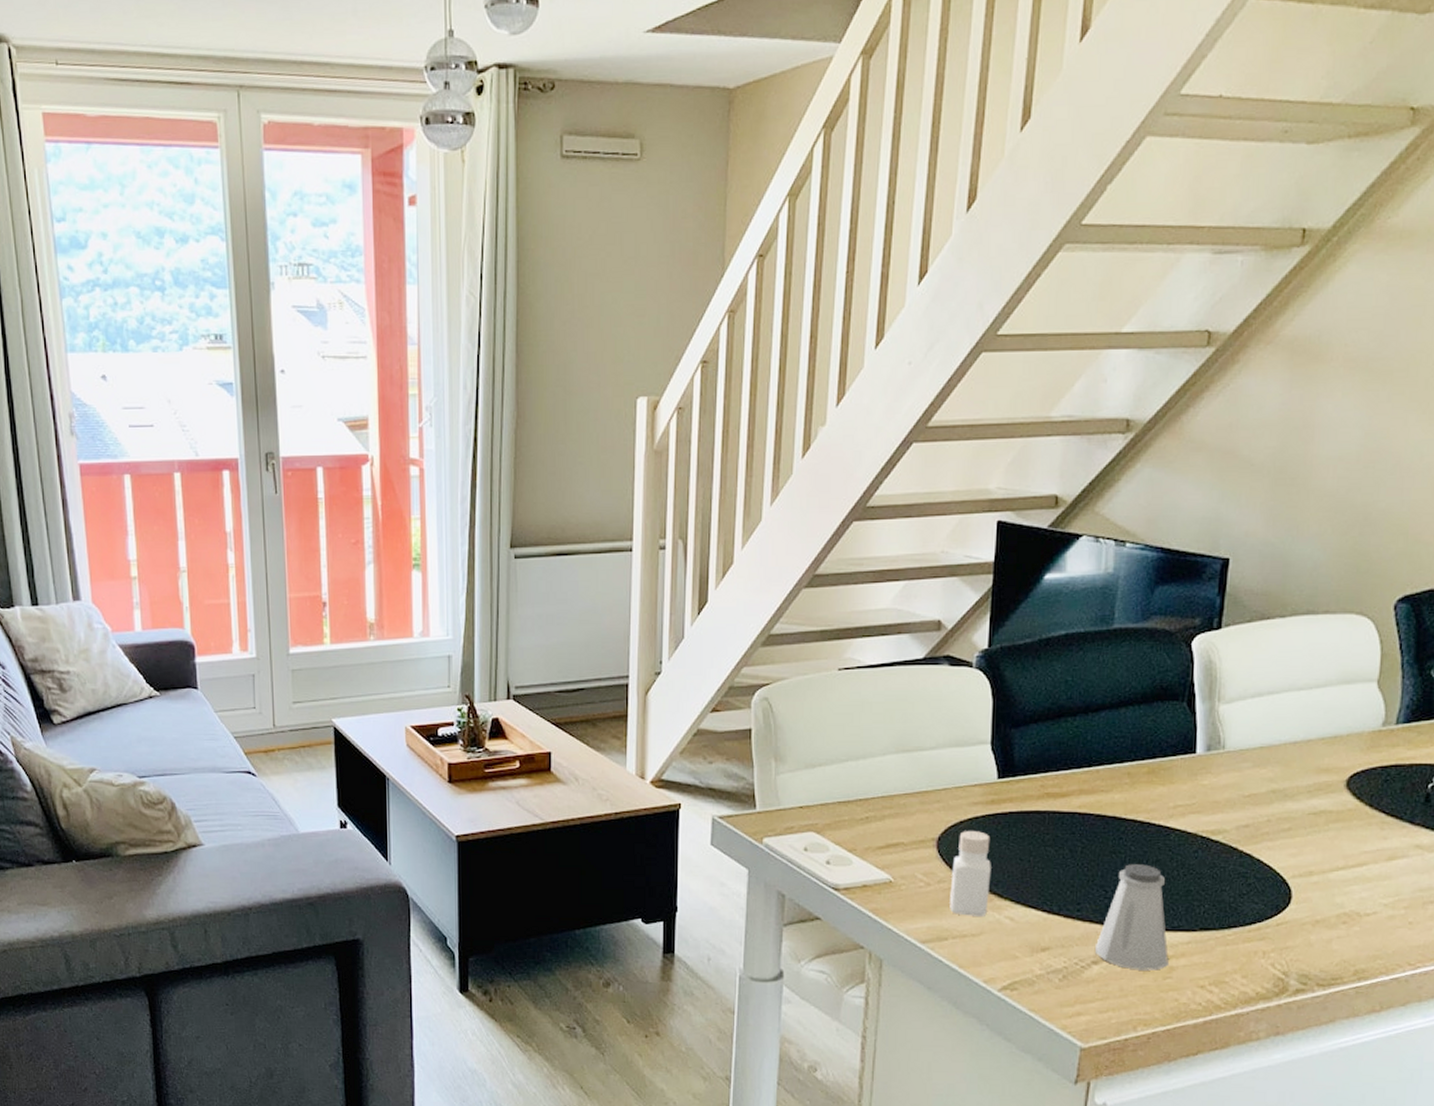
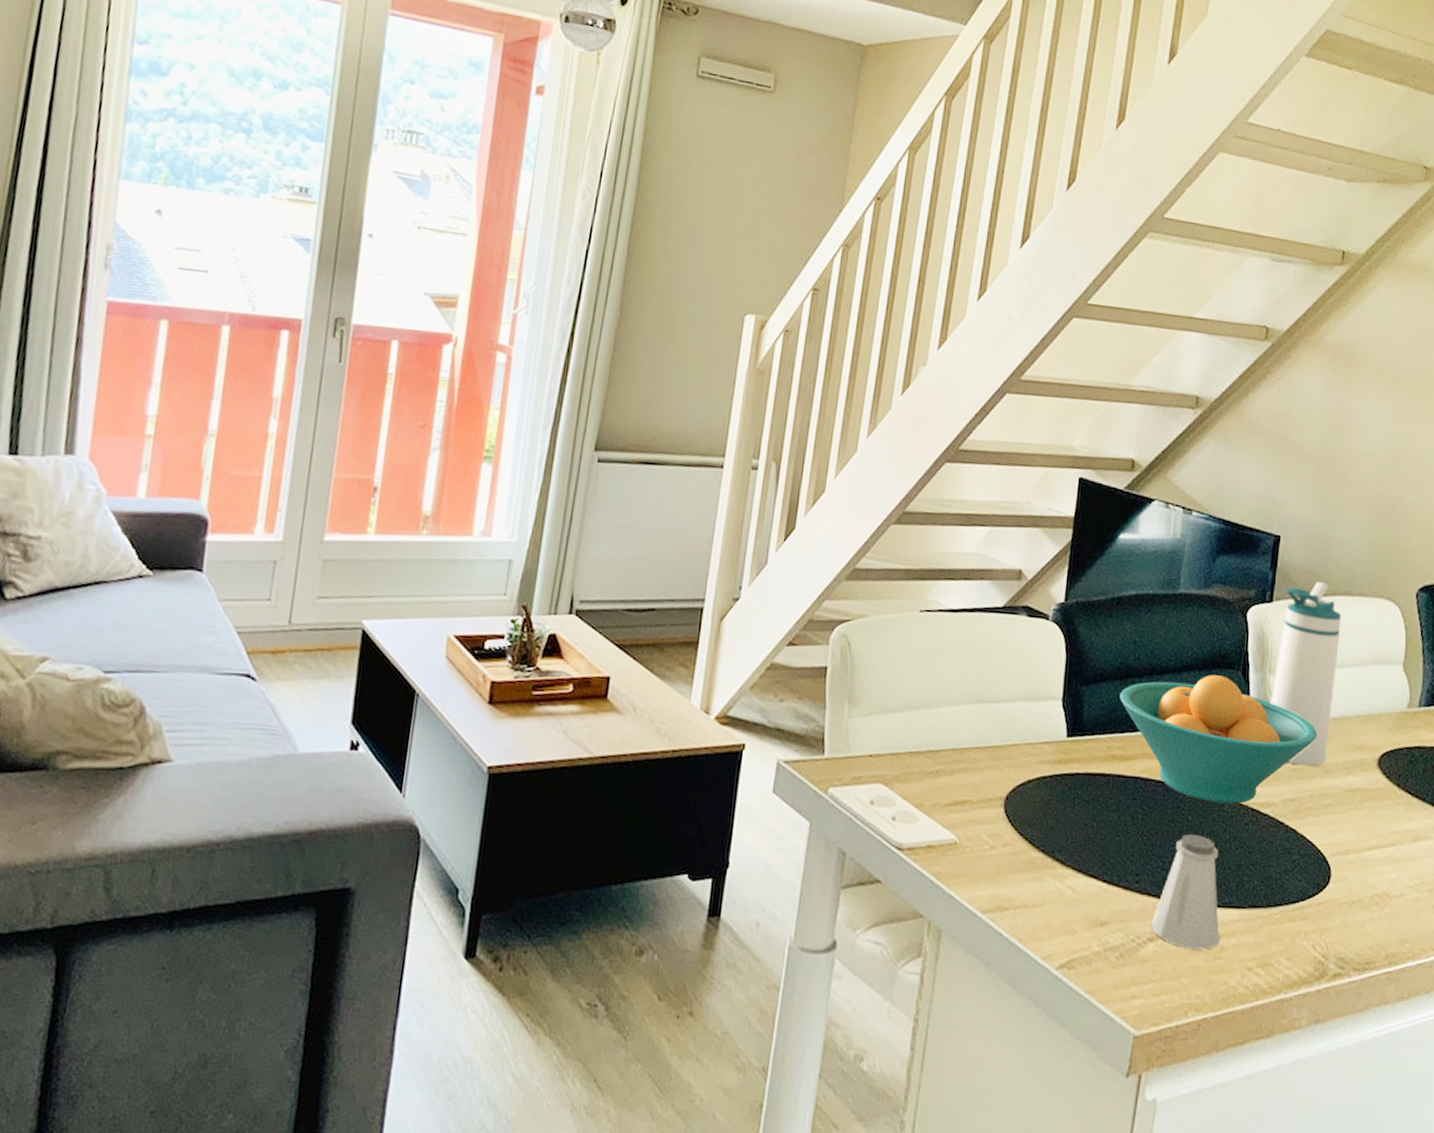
pepper shaker: present [950,831,991,916] -> none [1013,791,1057,885]
fruit bowl: none [1052,708,1275,834] -> present [1120,675,1318,805]
water bottle: none [1221,603,1303,792] -> present [1271,582,1342,767]

